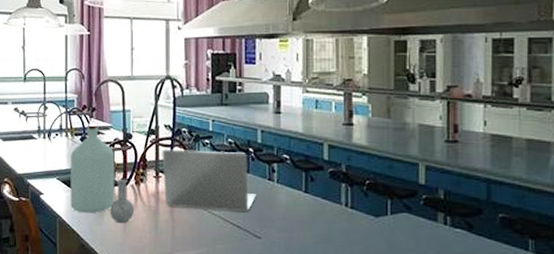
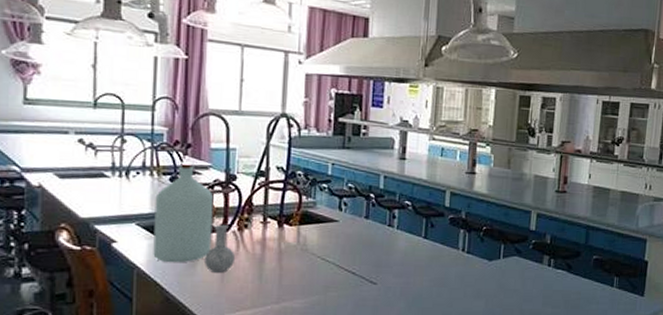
laptop: present [162,149,256,212] -> none [271,193,375,259]

